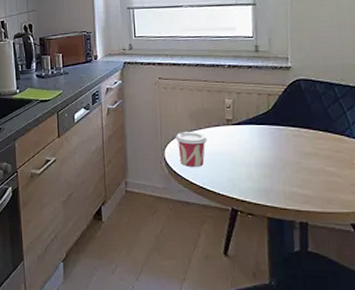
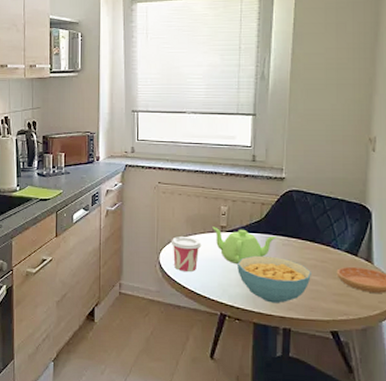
teapot: none [217,120,286,158] -> present [212,226,277,265]
cereal bowl: none [246,148,326,196] -> present [237,255,311,303]

